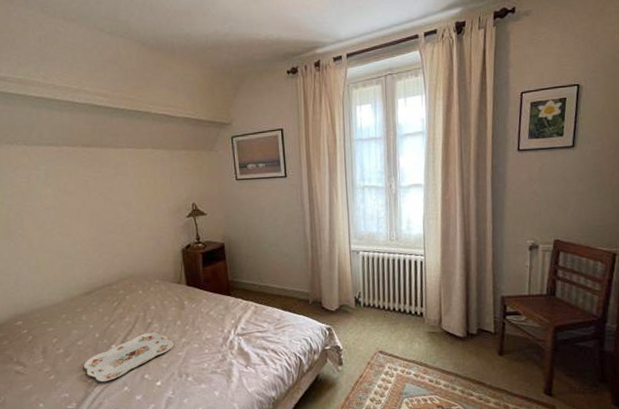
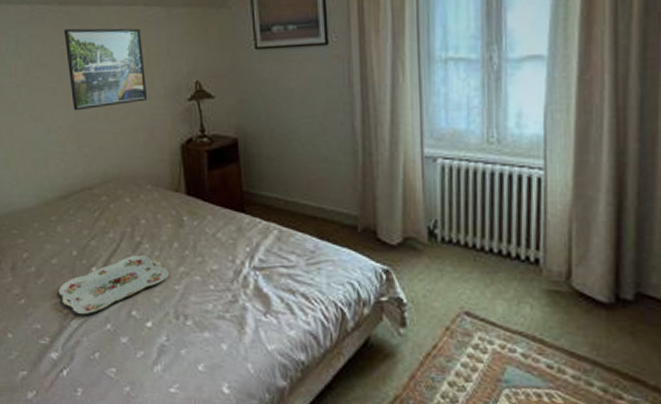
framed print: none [86,164,156,227] -> present [63,28,148,111]

